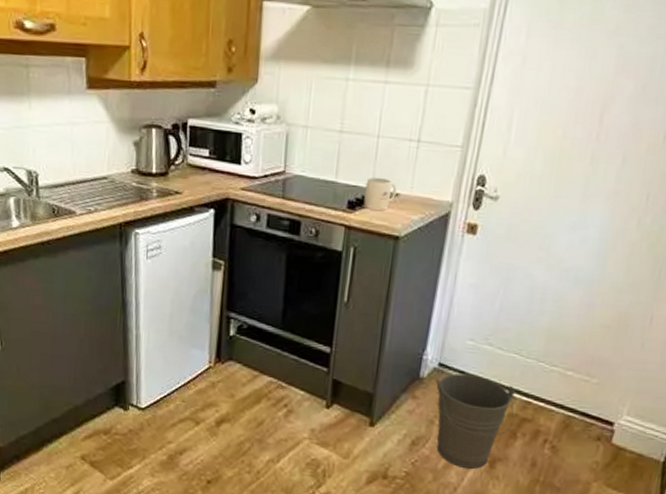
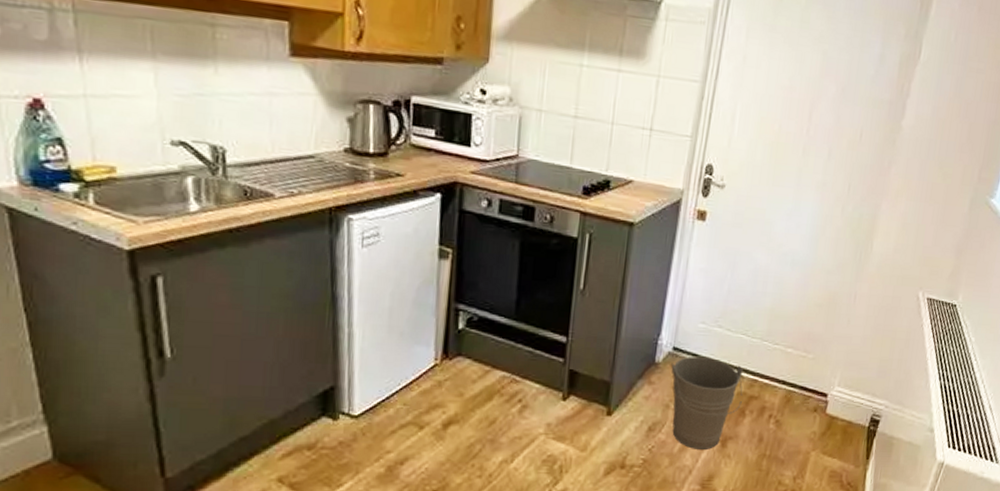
mug: present [363,177,397,212] -> none [598,163,631,198]

